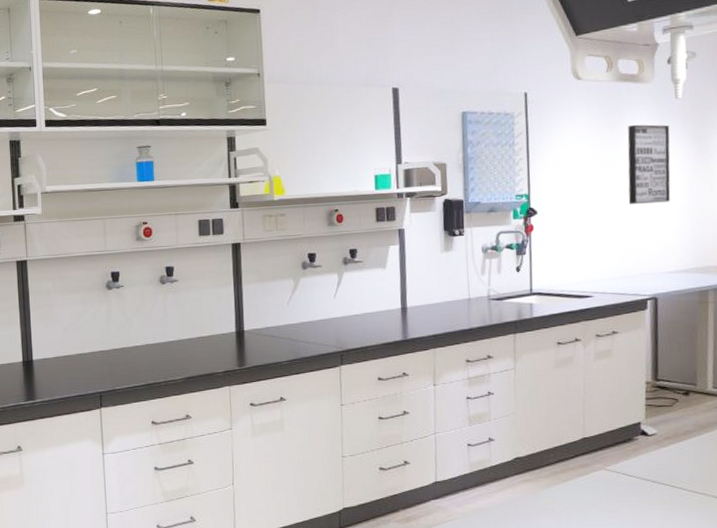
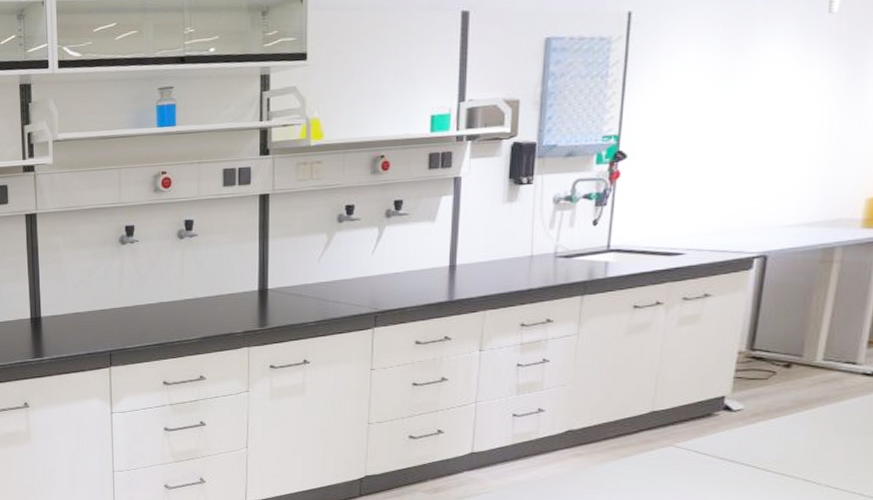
wall art: present [627,124,671,204] -> none [746,46,815,145]

